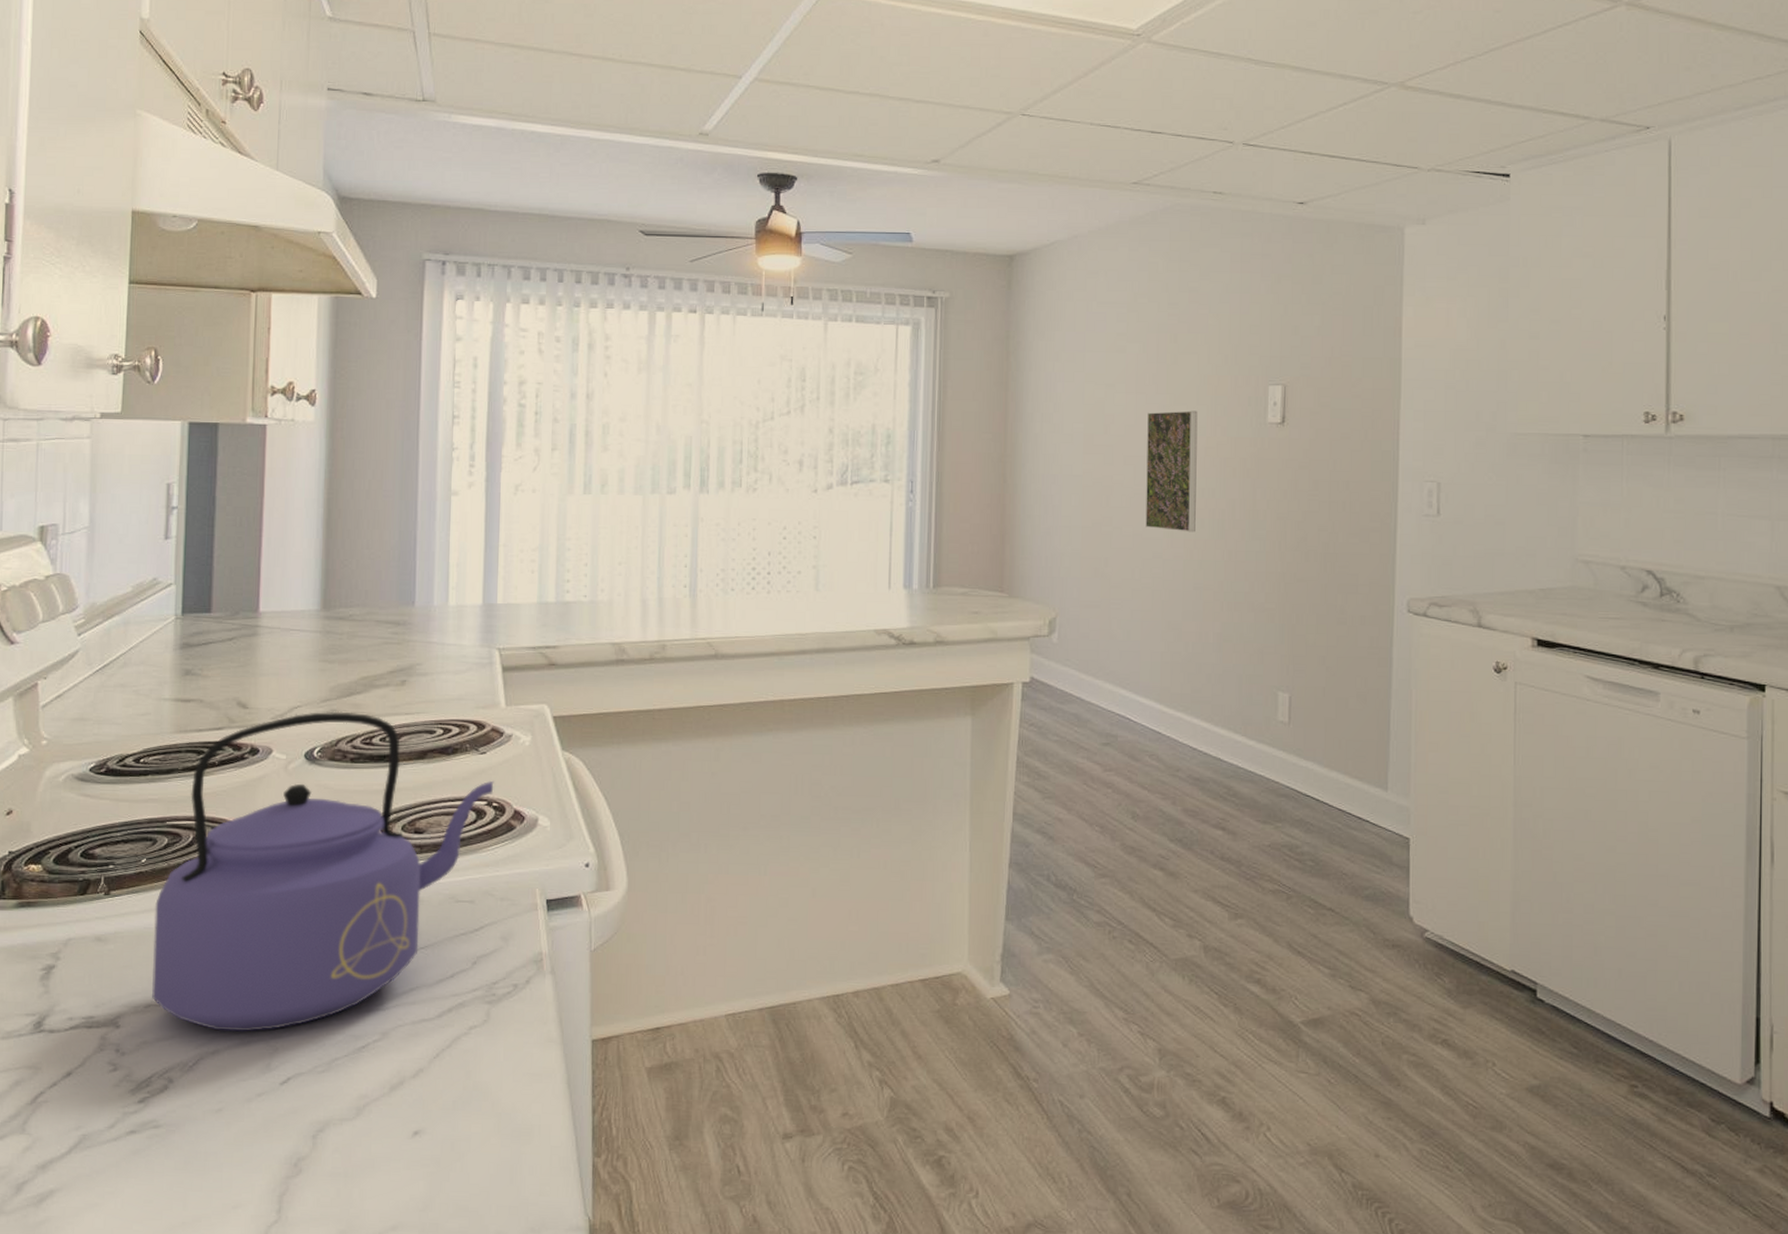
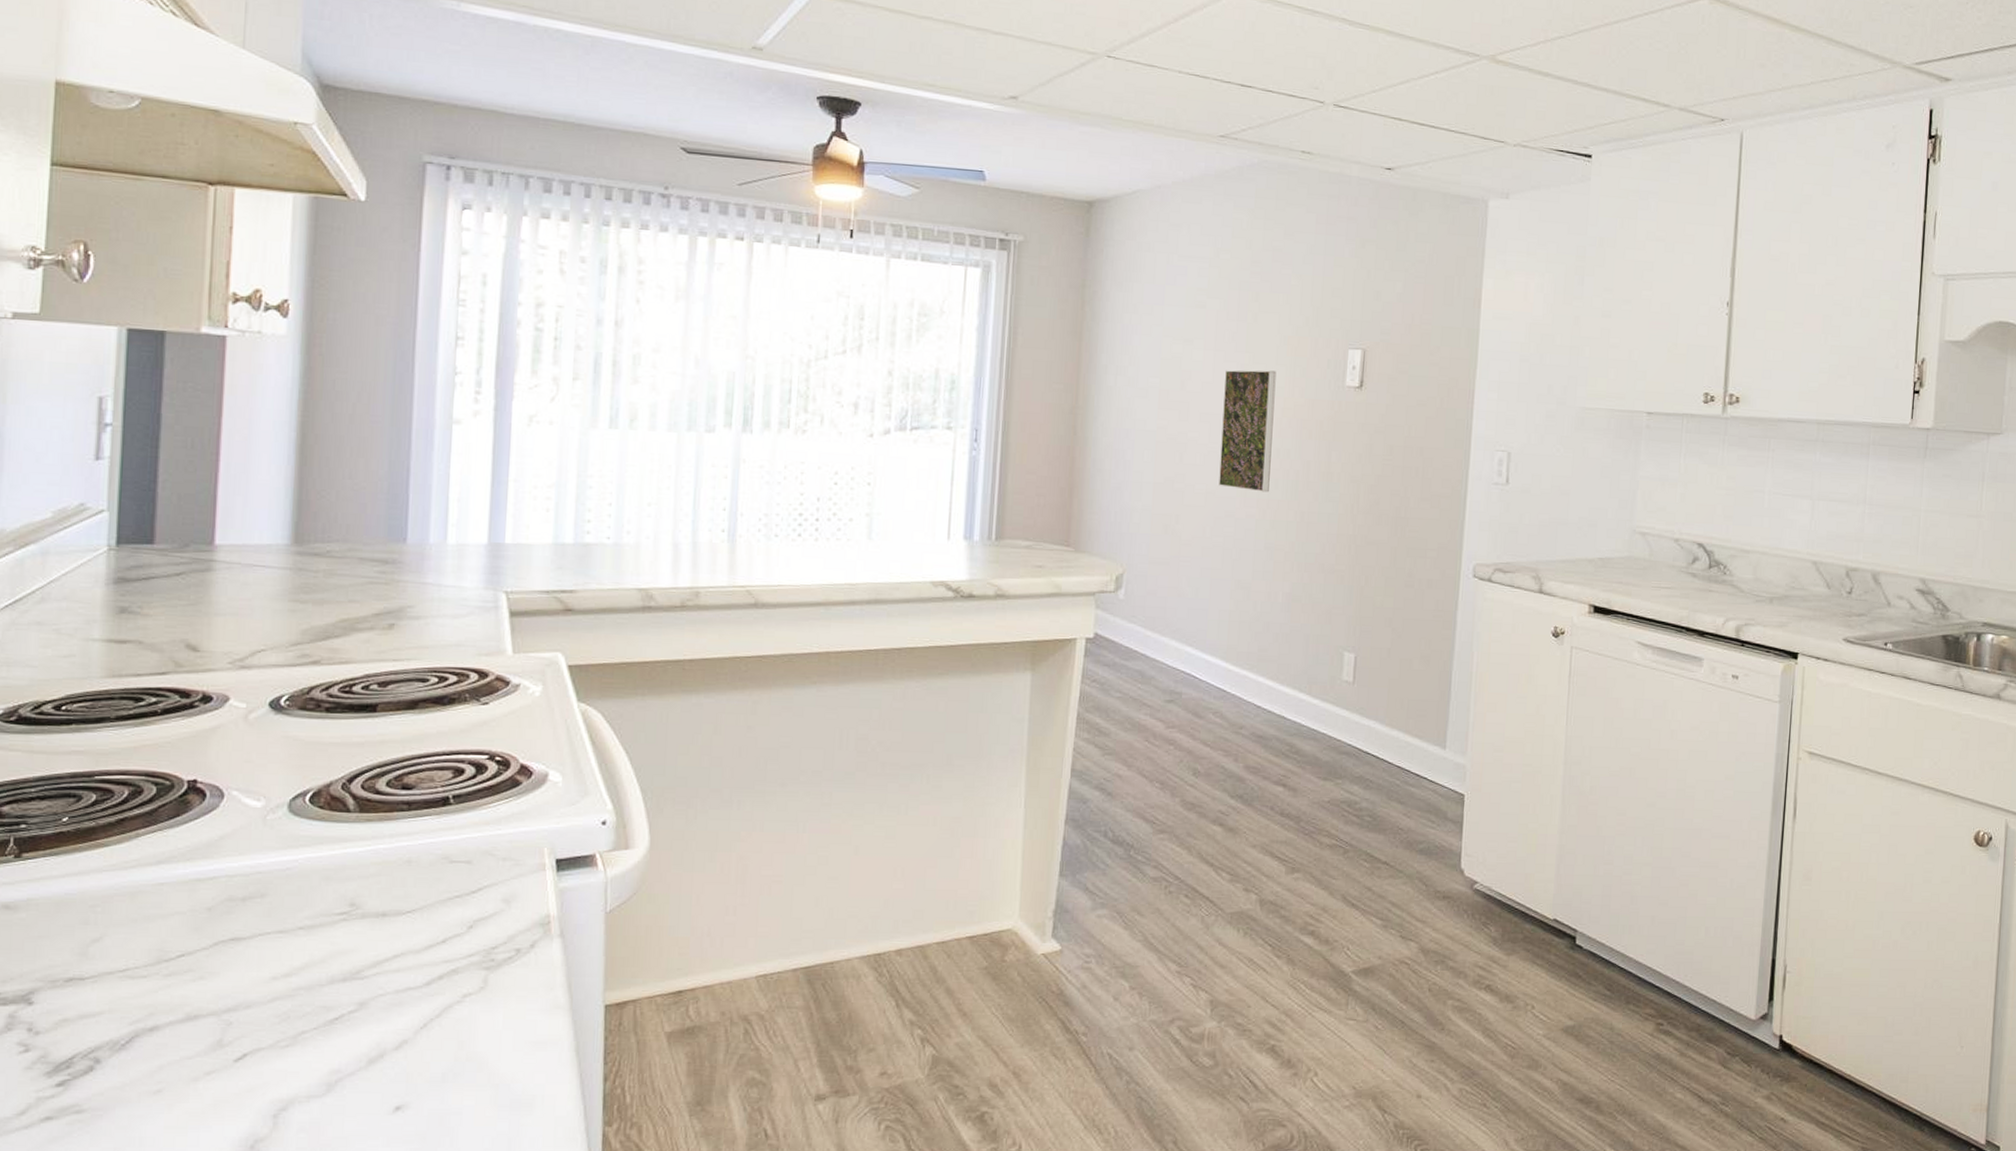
kettle: present [152,711,494,1032] -> none [74,656,498,1006]

